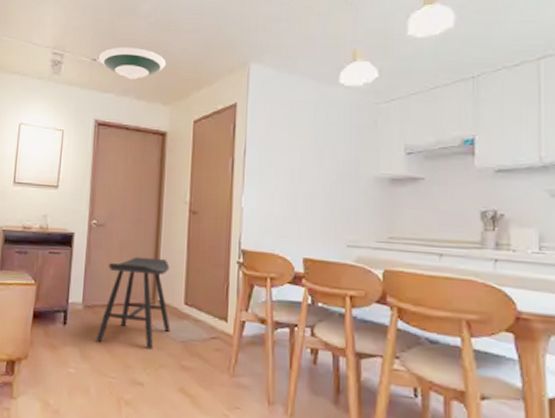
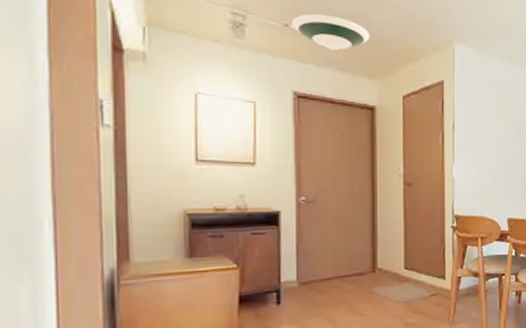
stool: present [95,256,171,351] -> none [315,229,392,316]

